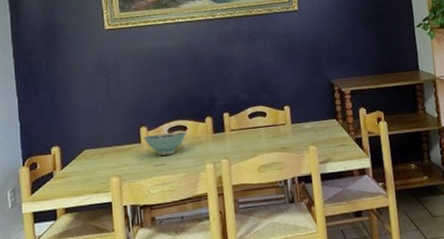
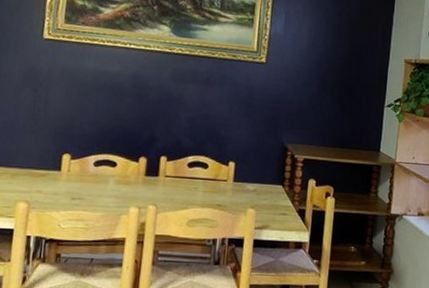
bowl: present [143,131,187,156] -> none [63,164,116,190]

